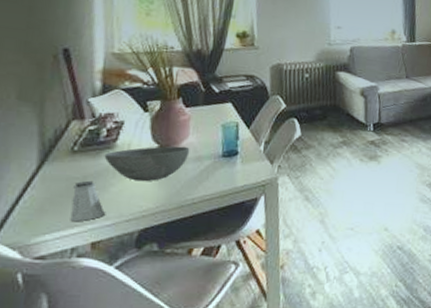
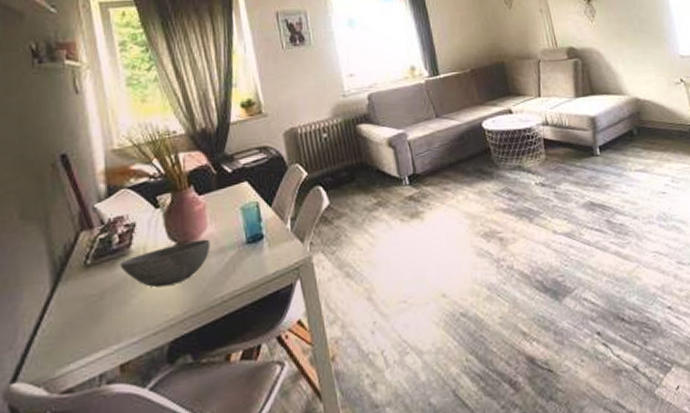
saltshaker: present [70,180,105,222] -> none [92,295,129,345]

